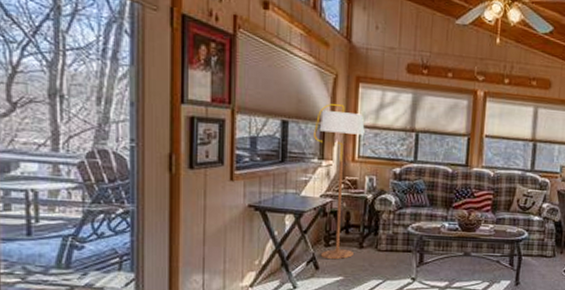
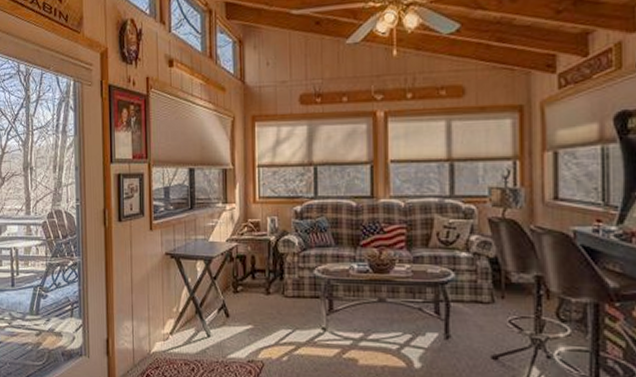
floor lamp: present [314,104,365,260] -> none [217,146,263,307]

